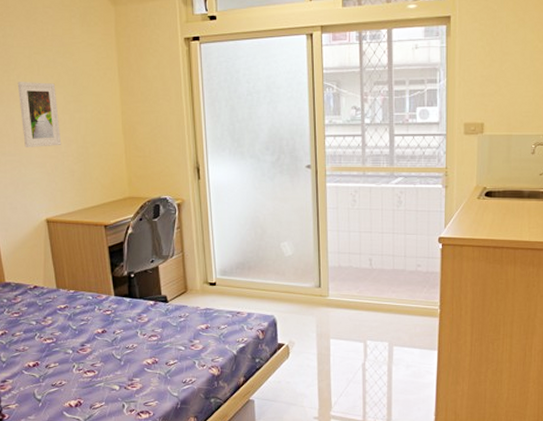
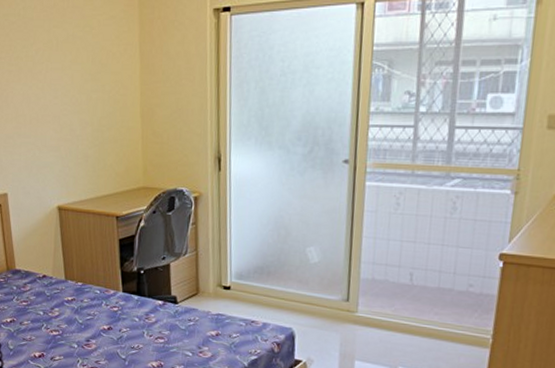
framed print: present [17,82,62,147] -> none [35,58,77,129]

